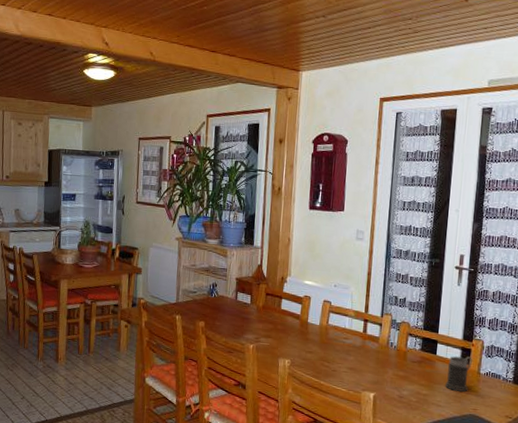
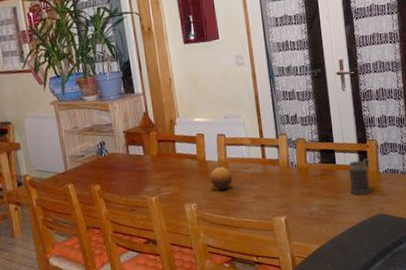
fruit: none [308,330,331,353] -> present [210,166,233,190]

